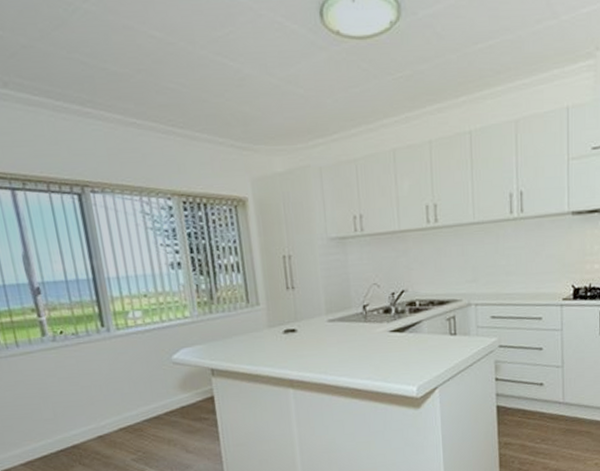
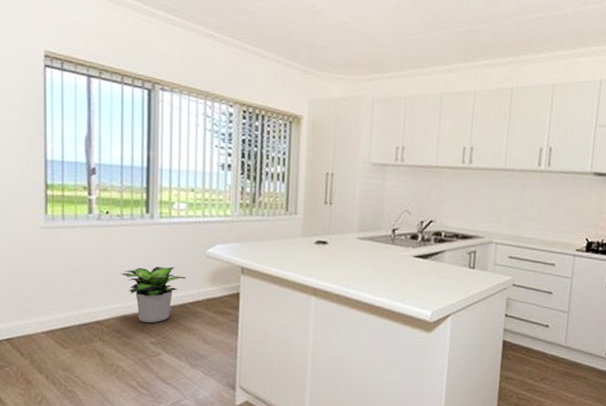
potted plant: none [87,379,156,441] -> present [120,266,186,324]

